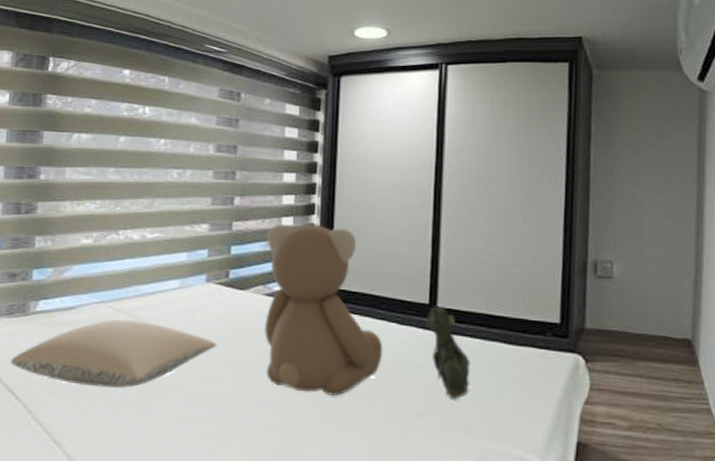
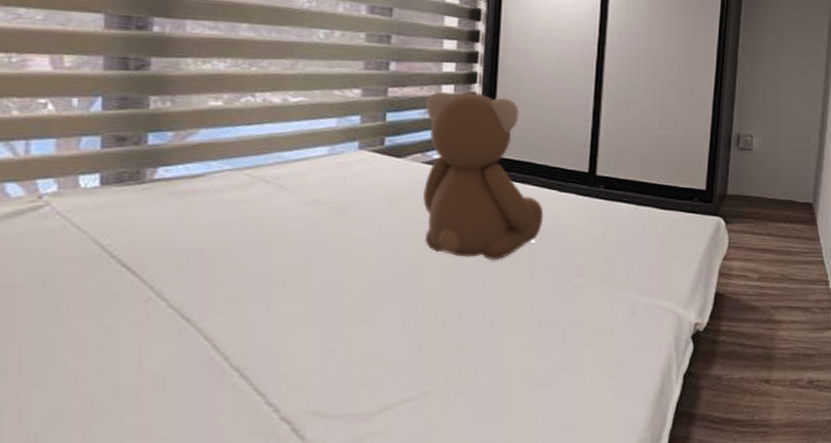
pillow: present [10,318,217,388] -> none [123,187,372,260]
stuffed toy: present [426,305,470,399] -> none [586,174,625,259]

